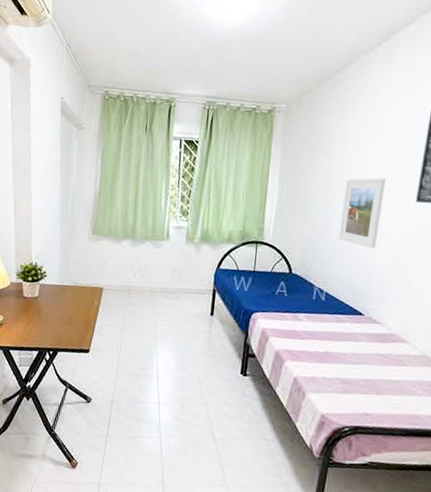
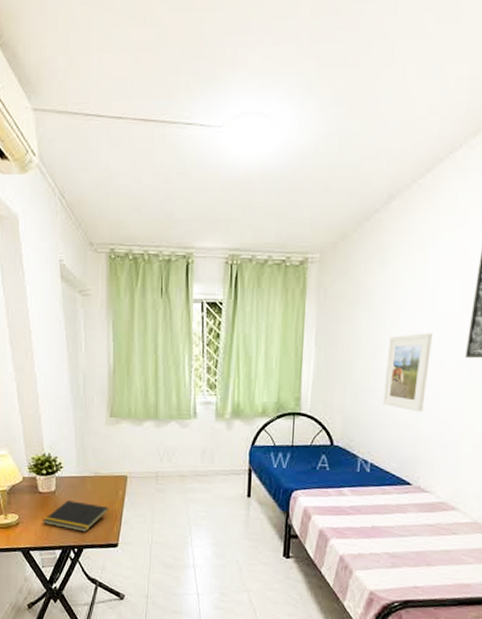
notepad: none [24,306,84,337] -> present [43,500,109,532]

